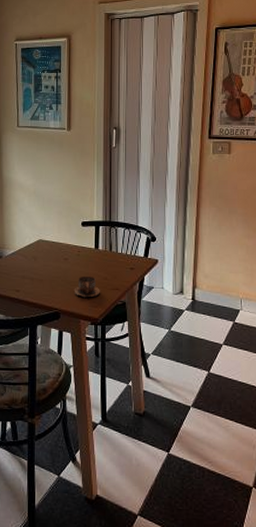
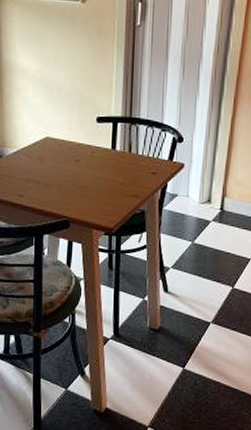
cup: present [74,276,100,298] -> none [86,180,116,205]

